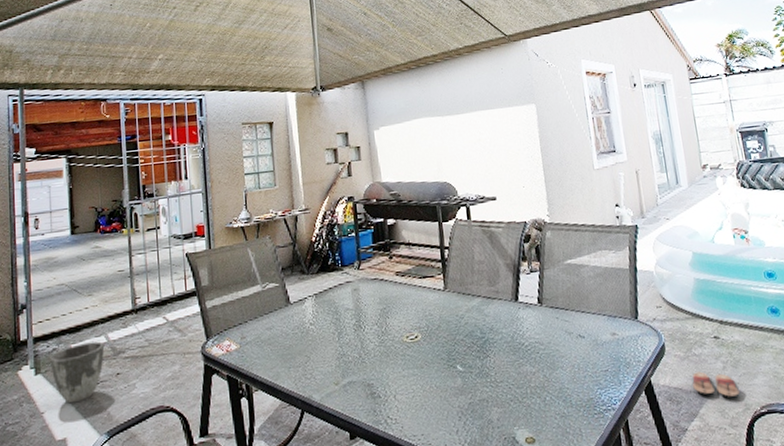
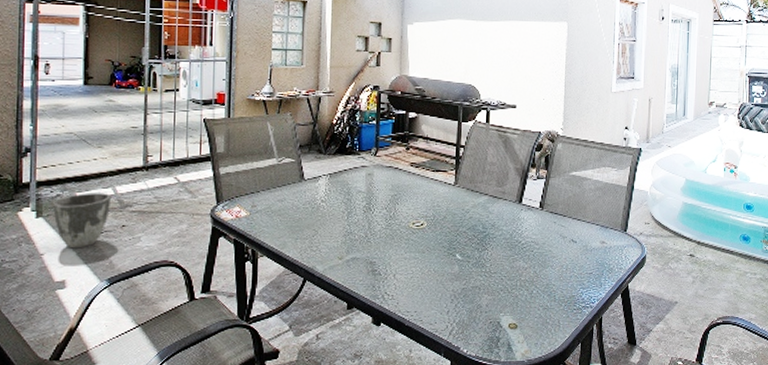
flip-flop: present [692,371,740,397] -> none [664,283,702,307]

